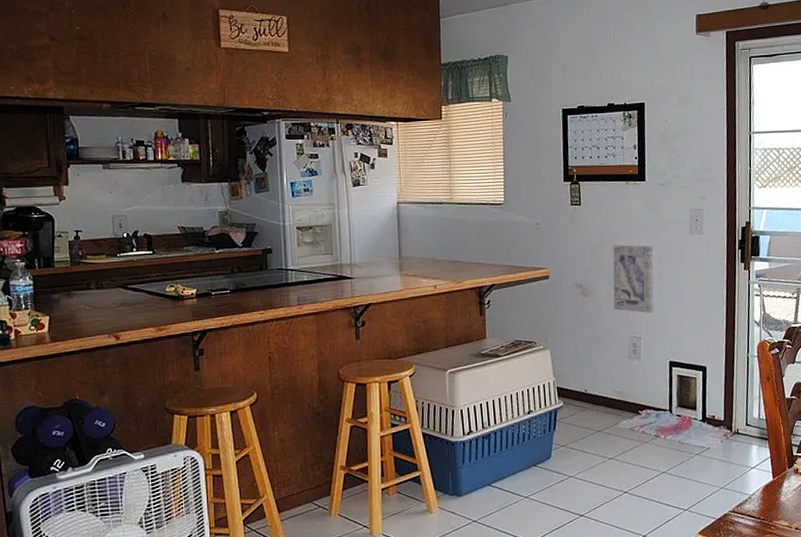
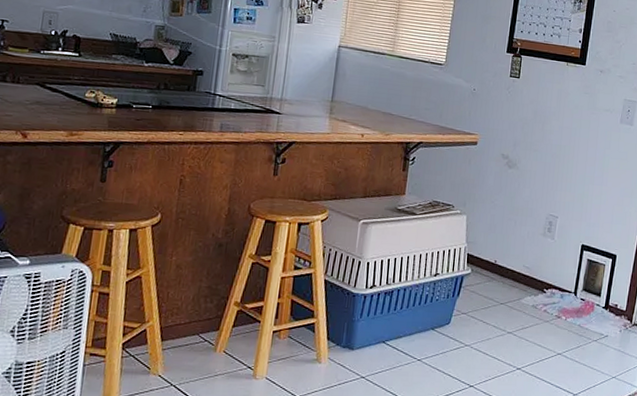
wall art: present [613,244,654,314] -> none [535,122,583,195]

